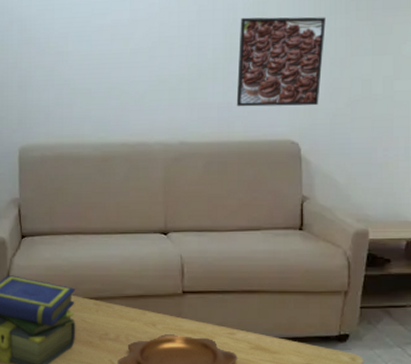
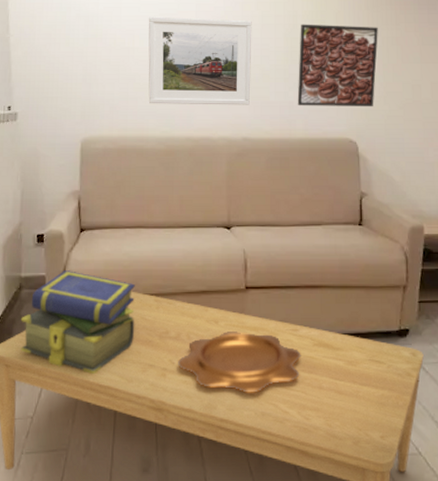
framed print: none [81,17,189,110] -> present [148,16,252,105]

